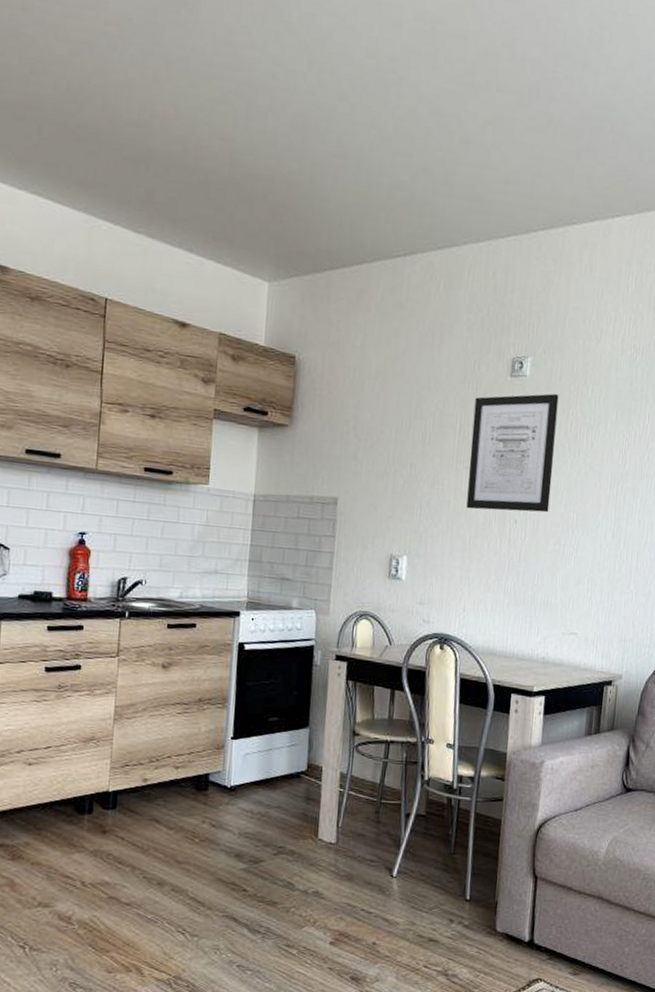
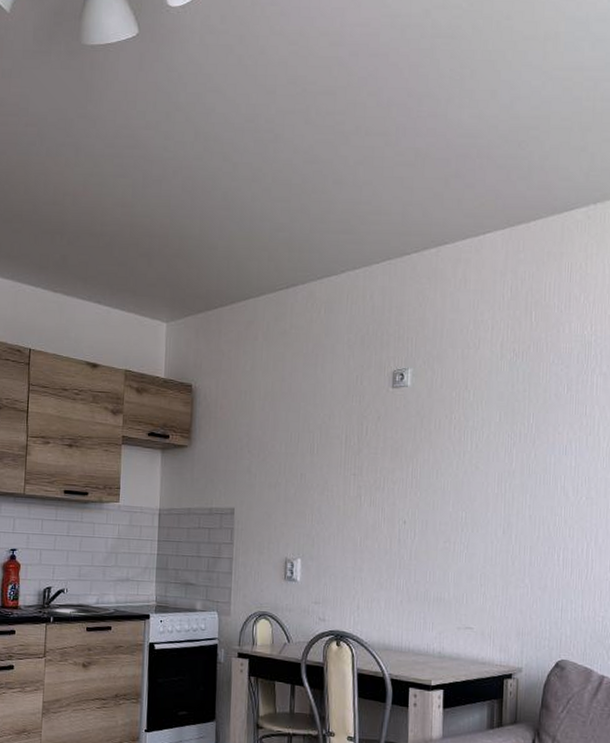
wall art: present [466,393,559,513] -> none [356,401,441,513]

